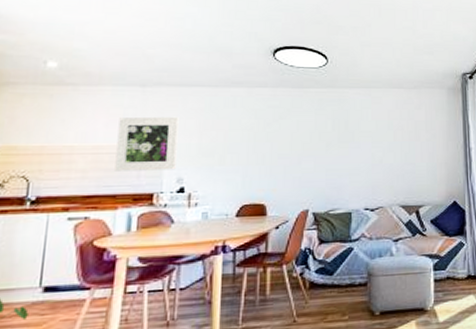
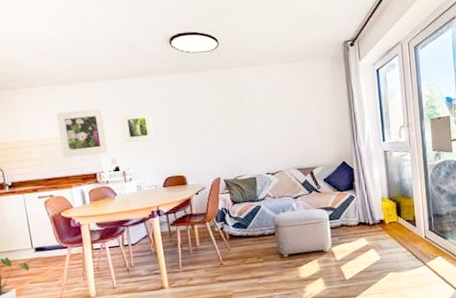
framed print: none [199,127,237,159] -> present [121,112,154,142]

